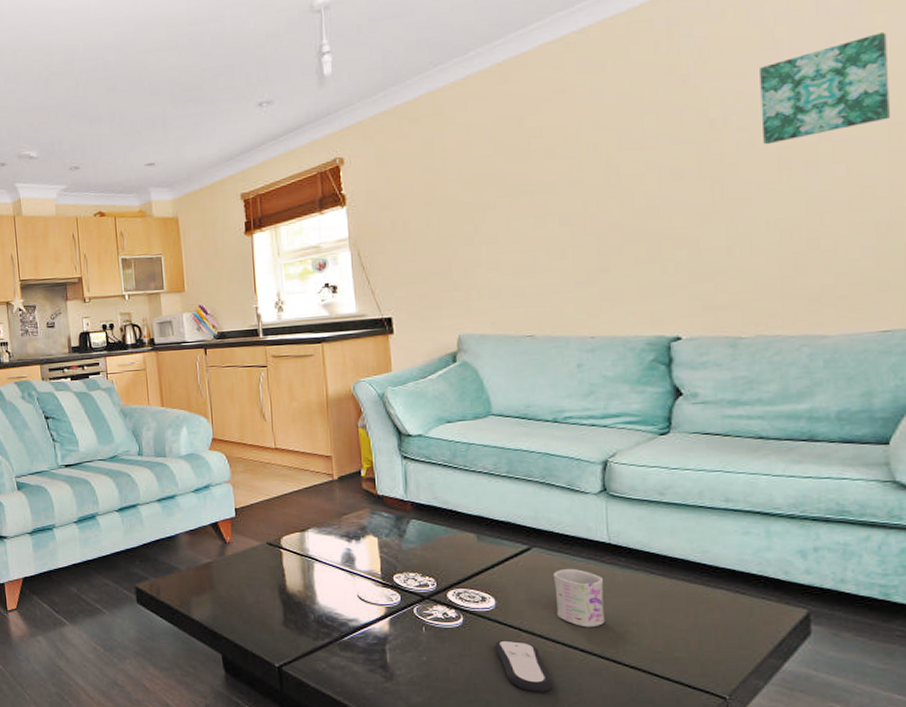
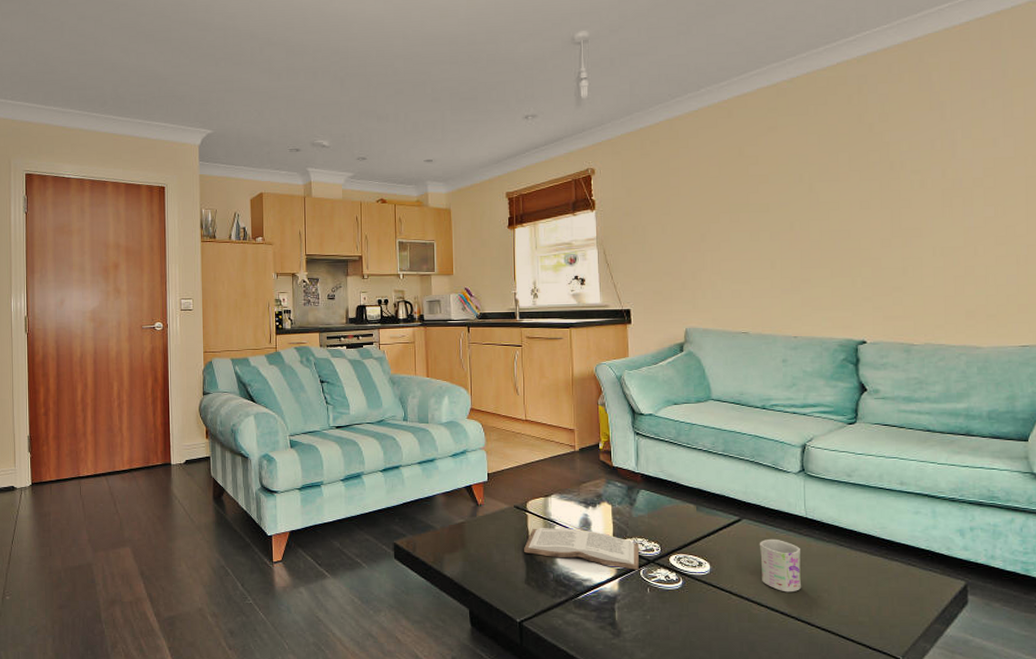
book: none [280,564,412,608] -> present [524,527,639,570]
remote control: present [494,640,553,693] -> none [708,602,757,651]
wall art: present [760,32,890,145] -> none [929,104,1026,186]

